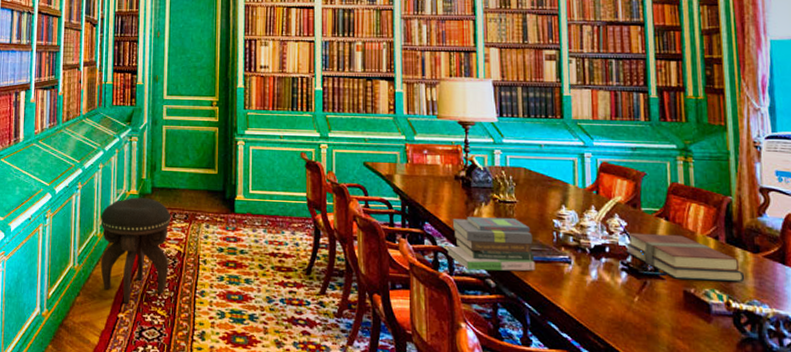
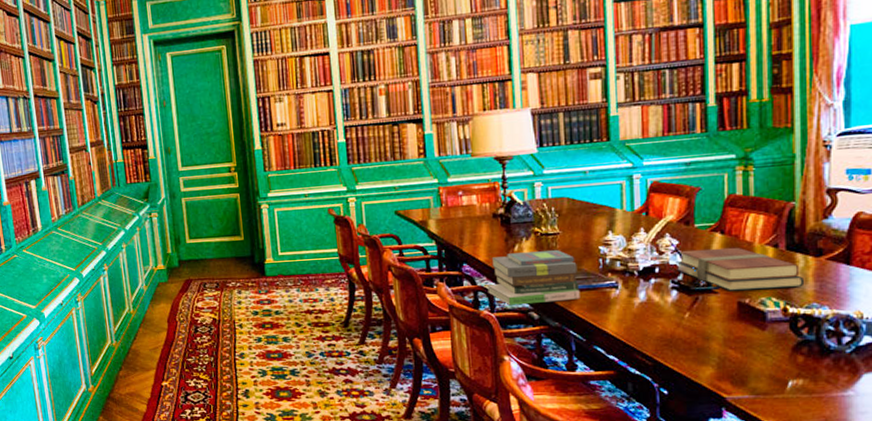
footstool: present [100,197,171,304] -> none [131,271,206,373]

